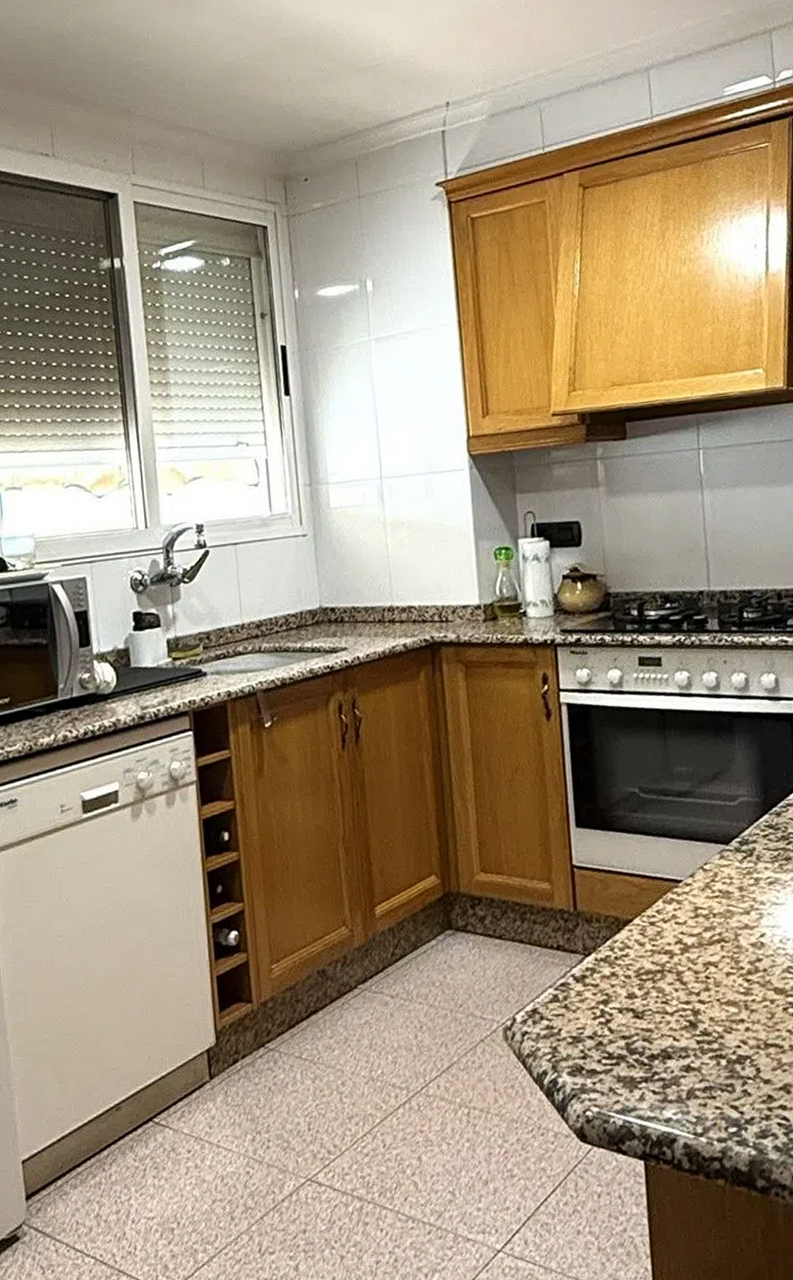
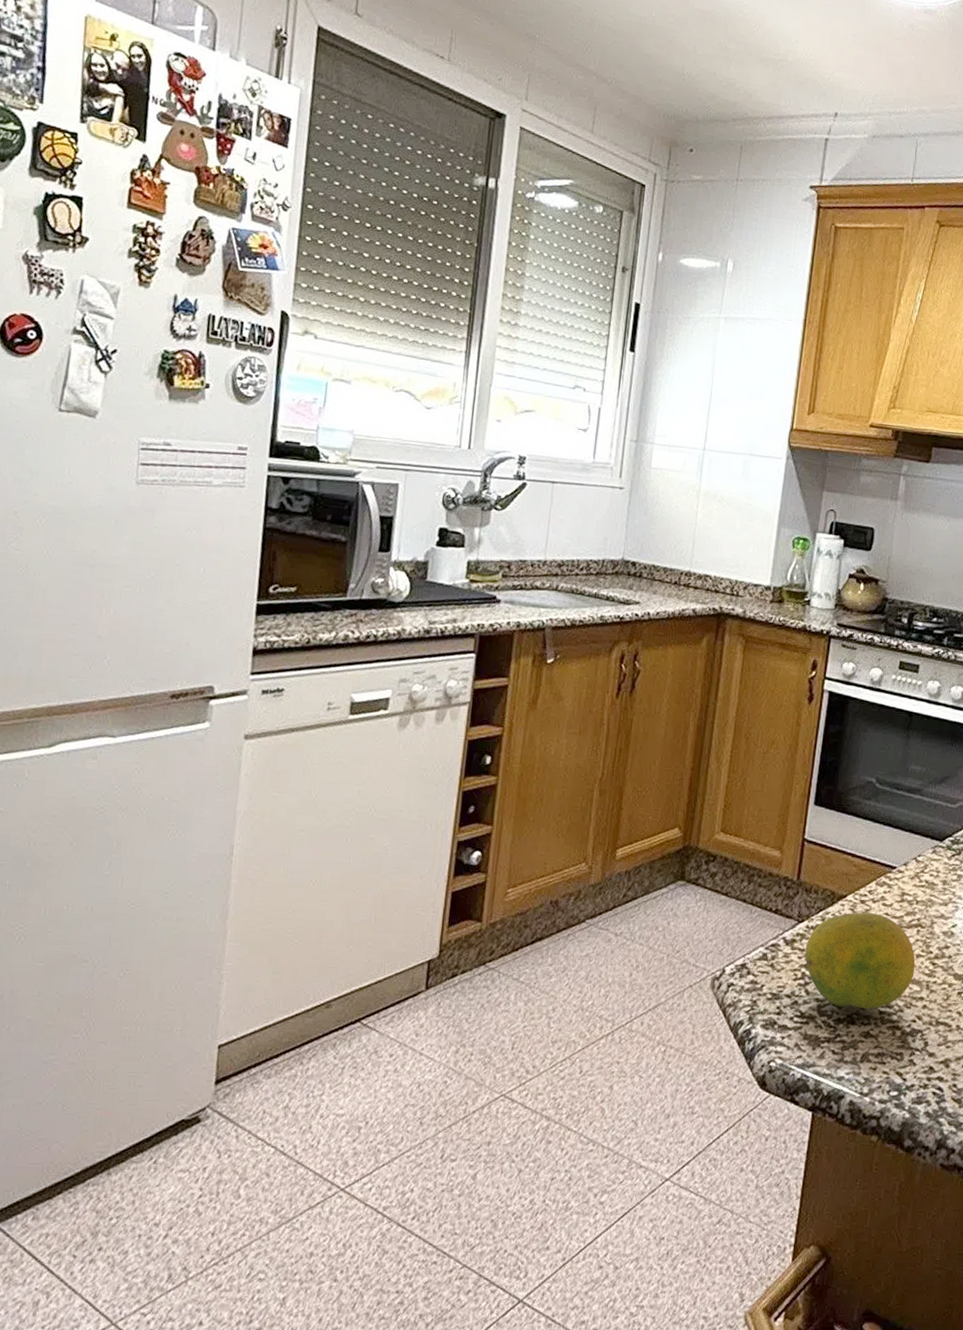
fruit: none [599,934,728,1042] -> present [805,912,916,1010]

